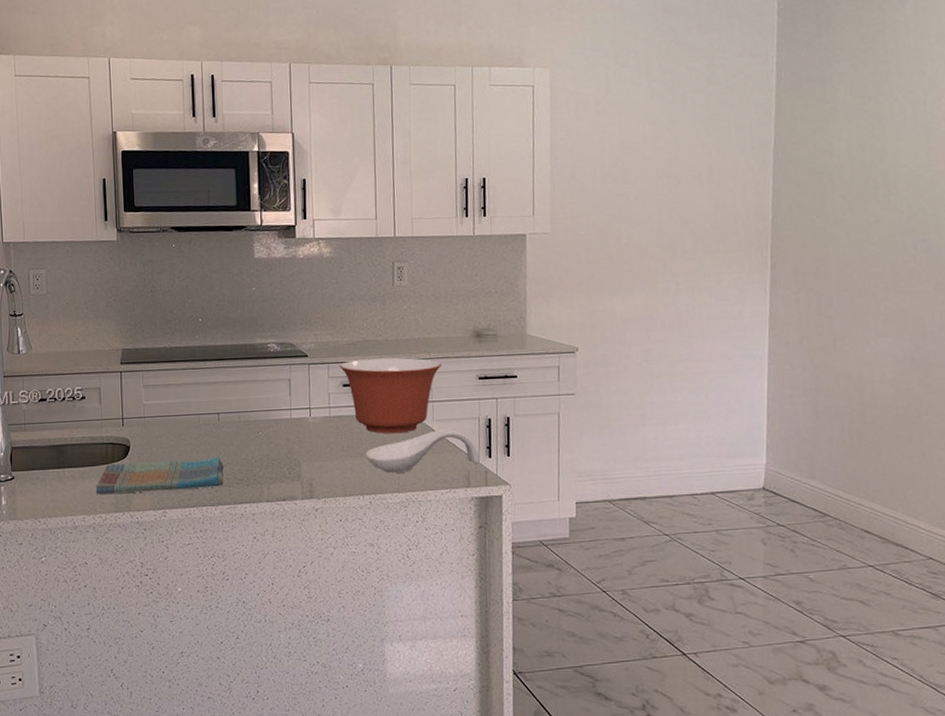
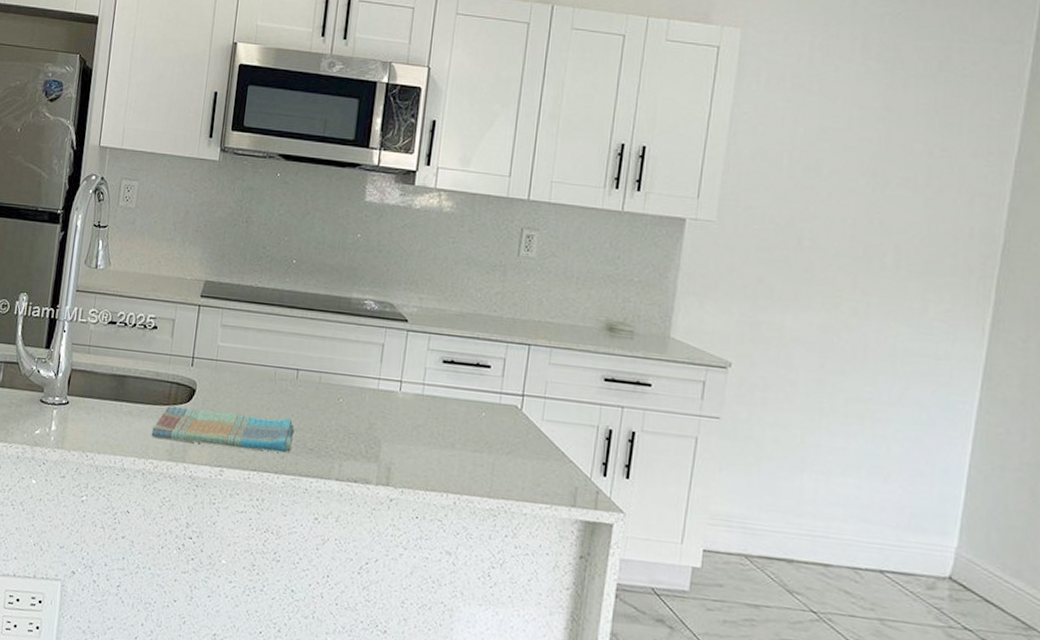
mixing bowl: present [340,357,441,434] -> none [443,334,562,429]
spoon rest: present [365,428,480,473] -> none [457,431,592,481]

